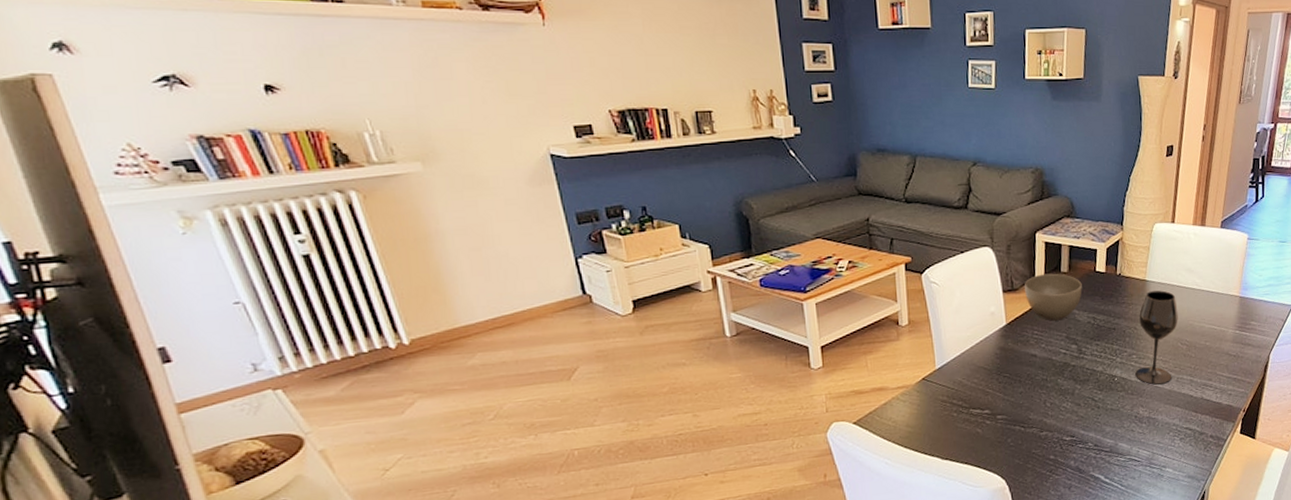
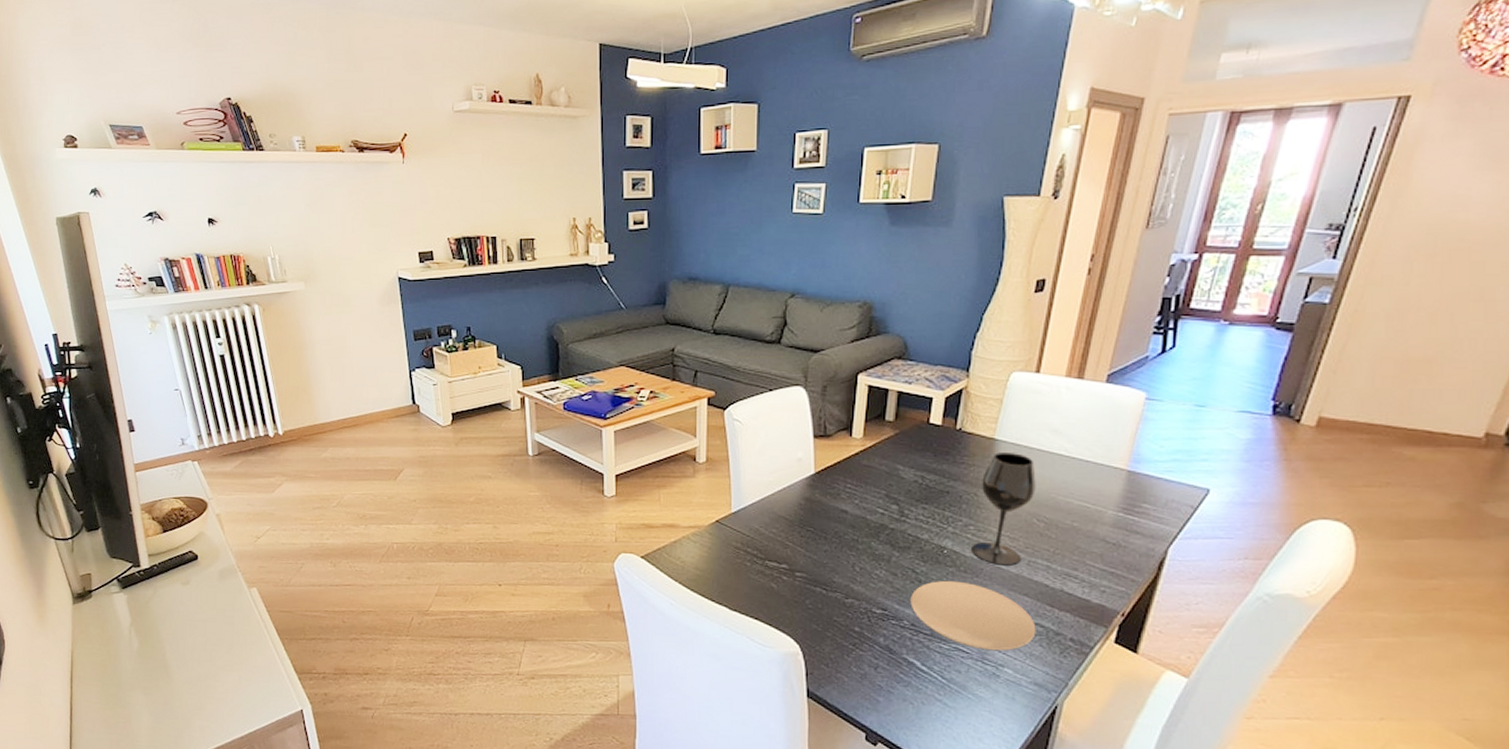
bowl: present [1024,273,1082,321] -> none [838,421,910,475]
plate: none [1092,402,1187,457] -> present [910,580,1036,652]

